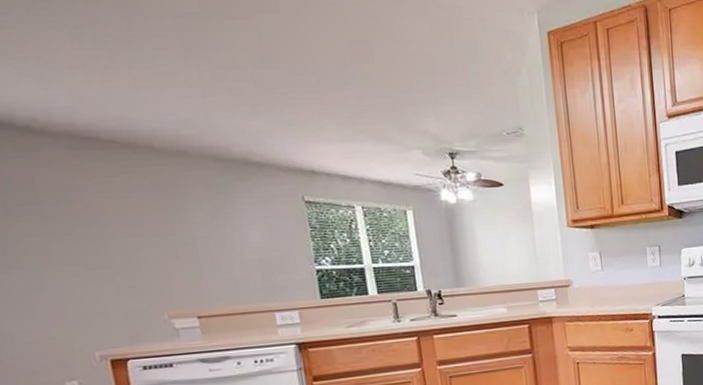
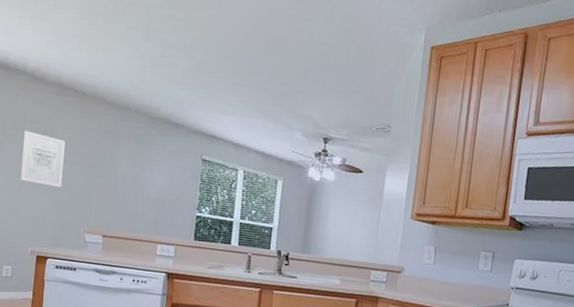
wall art: none [38,203,120,270] -> present [20,131,65,188]

